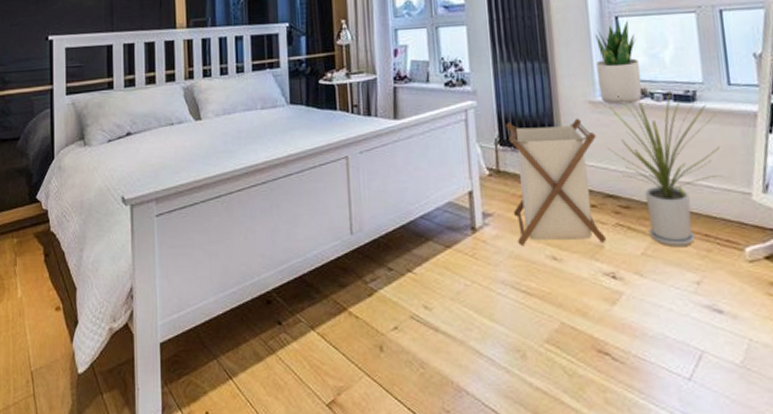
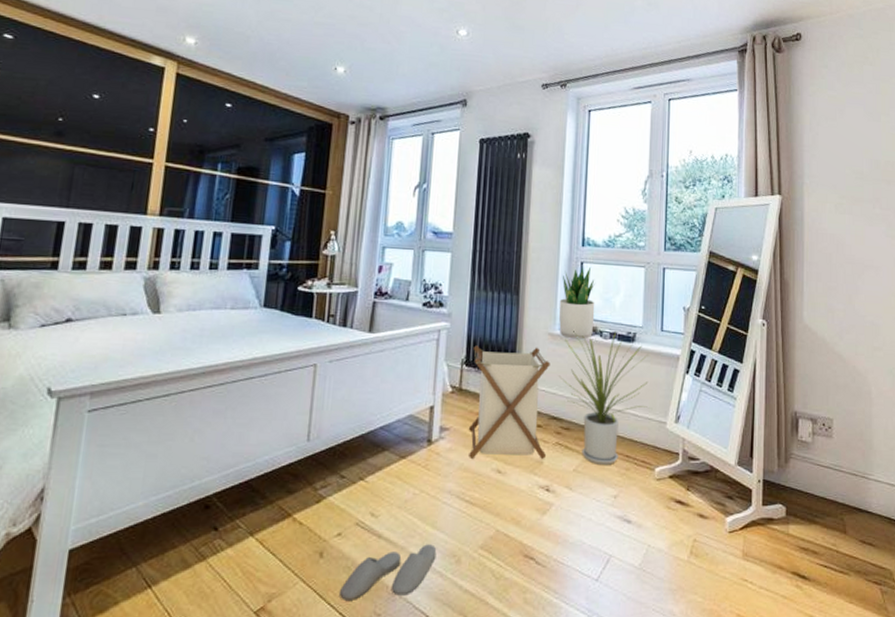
slippers: none [405,338,499,396] -> present [340,544,437,600]

